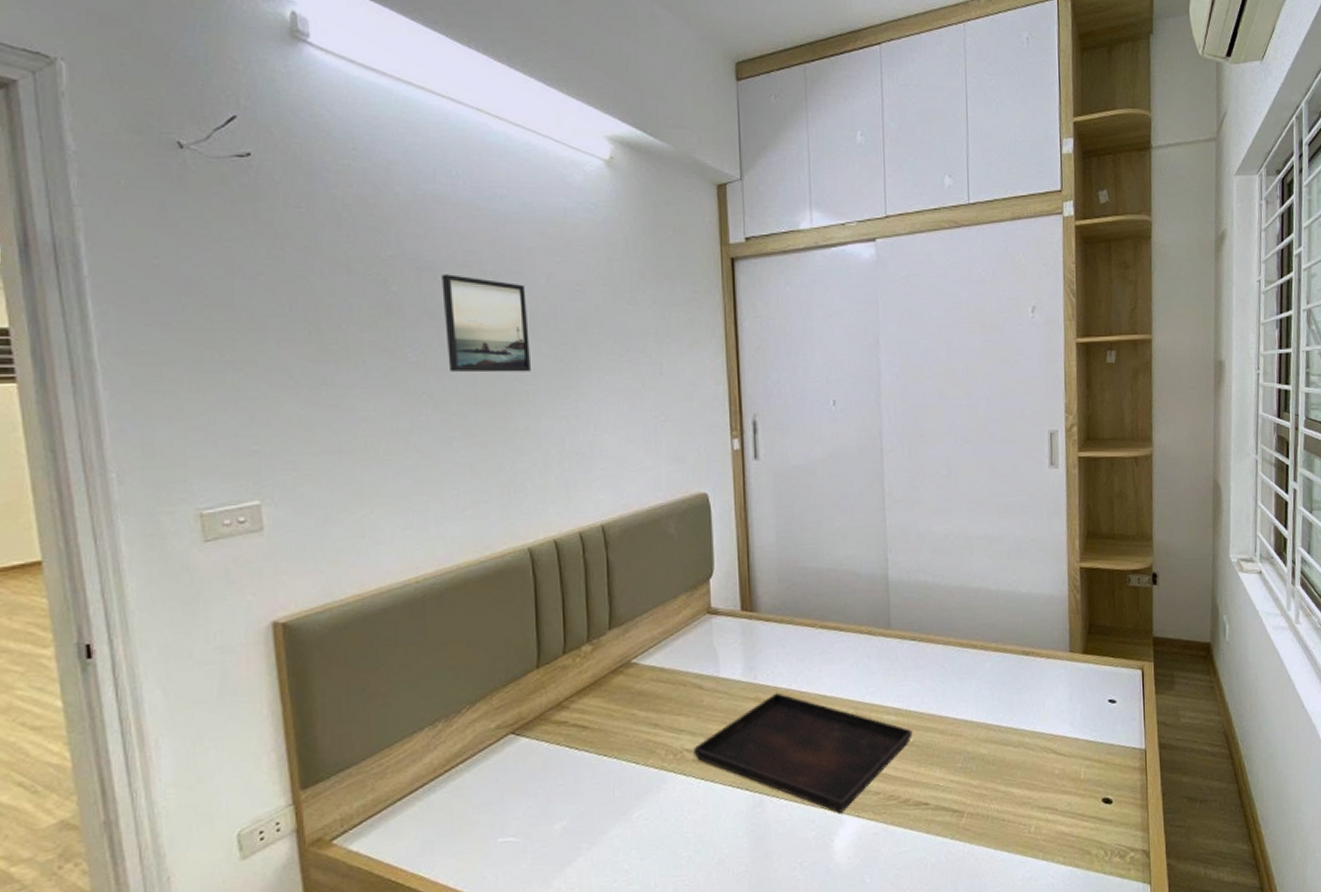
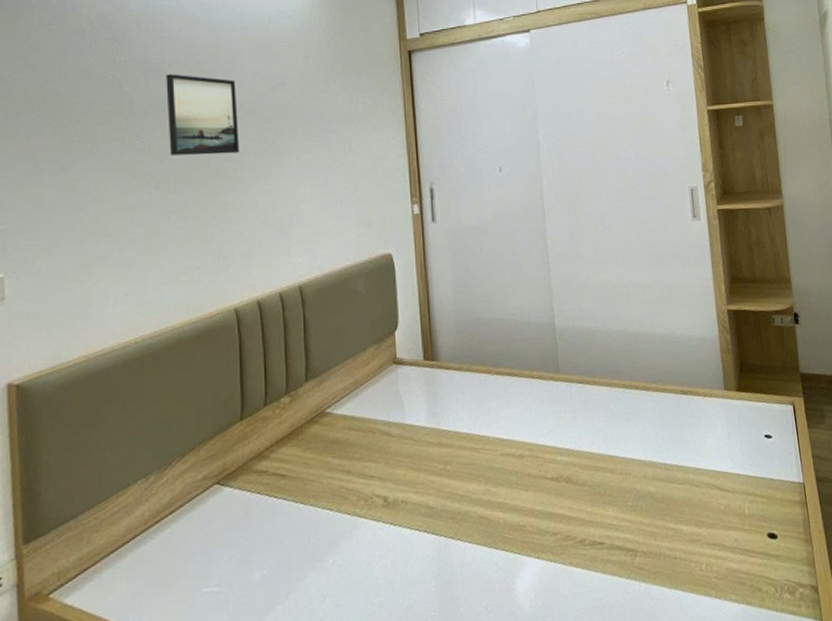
serving tray: present [693,692,913,813] -> none [383,437,585,555]

